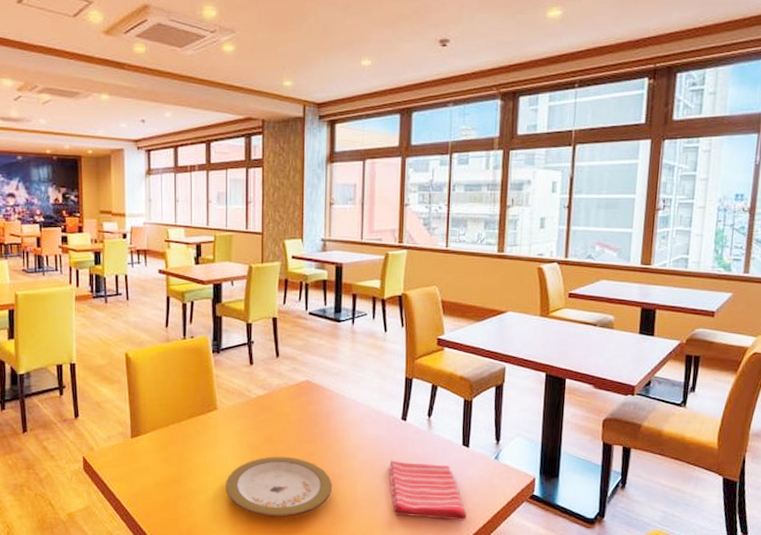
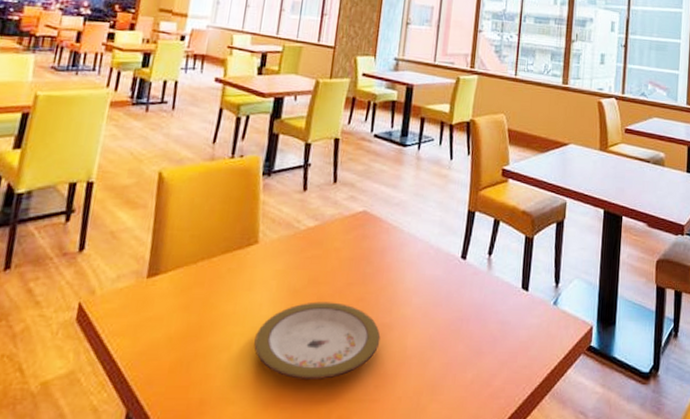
dish towel: present [389,460,468,521] -> none [443,306,524,379]

